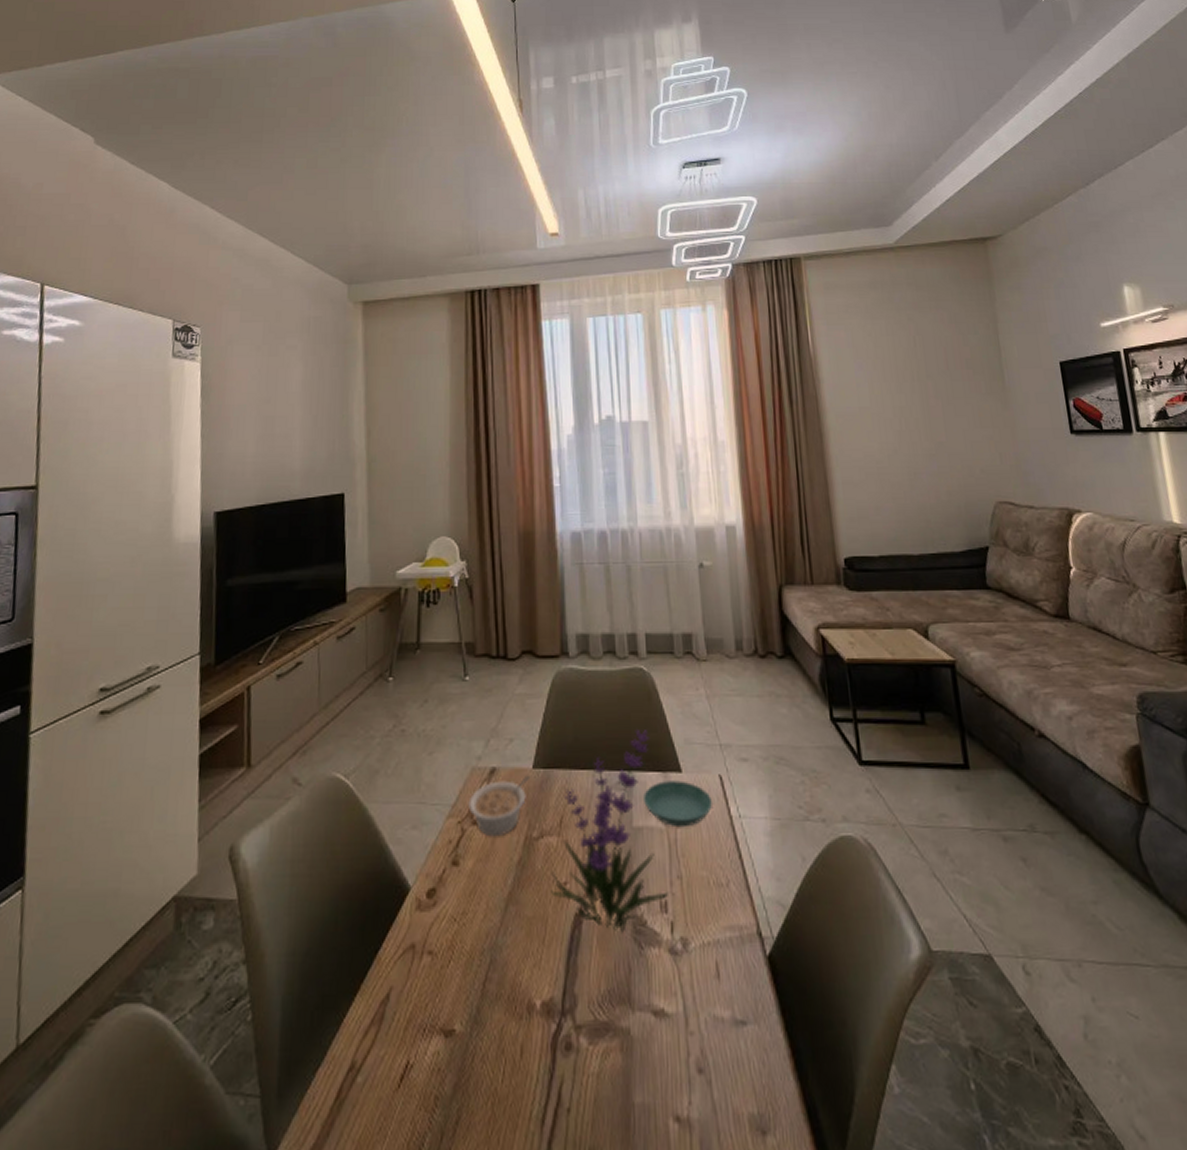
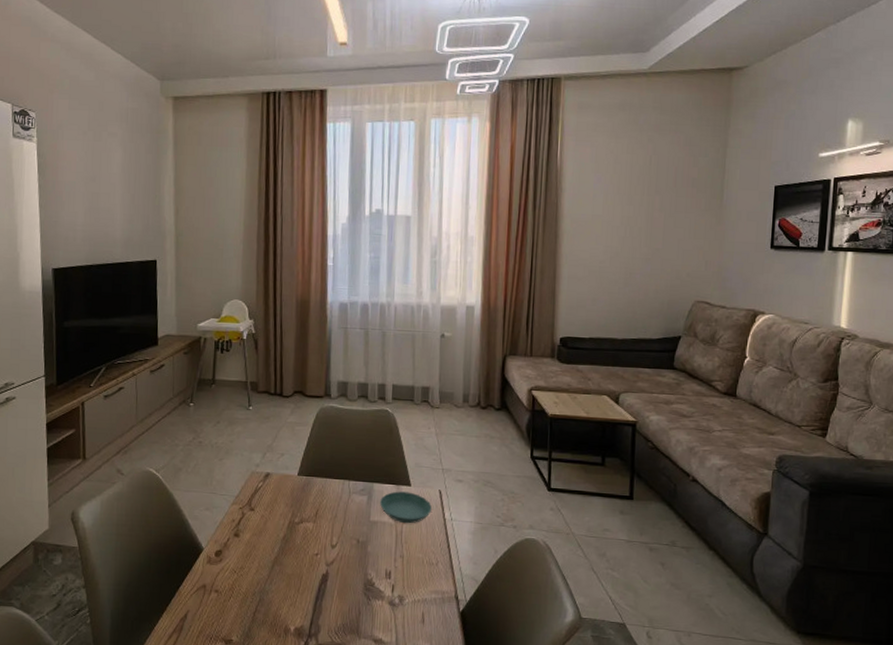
legume: present [468,775,529,837] -> none [248,479,295,520]
plant: present [551,730,668,935] -> none [306,454,392,590]

